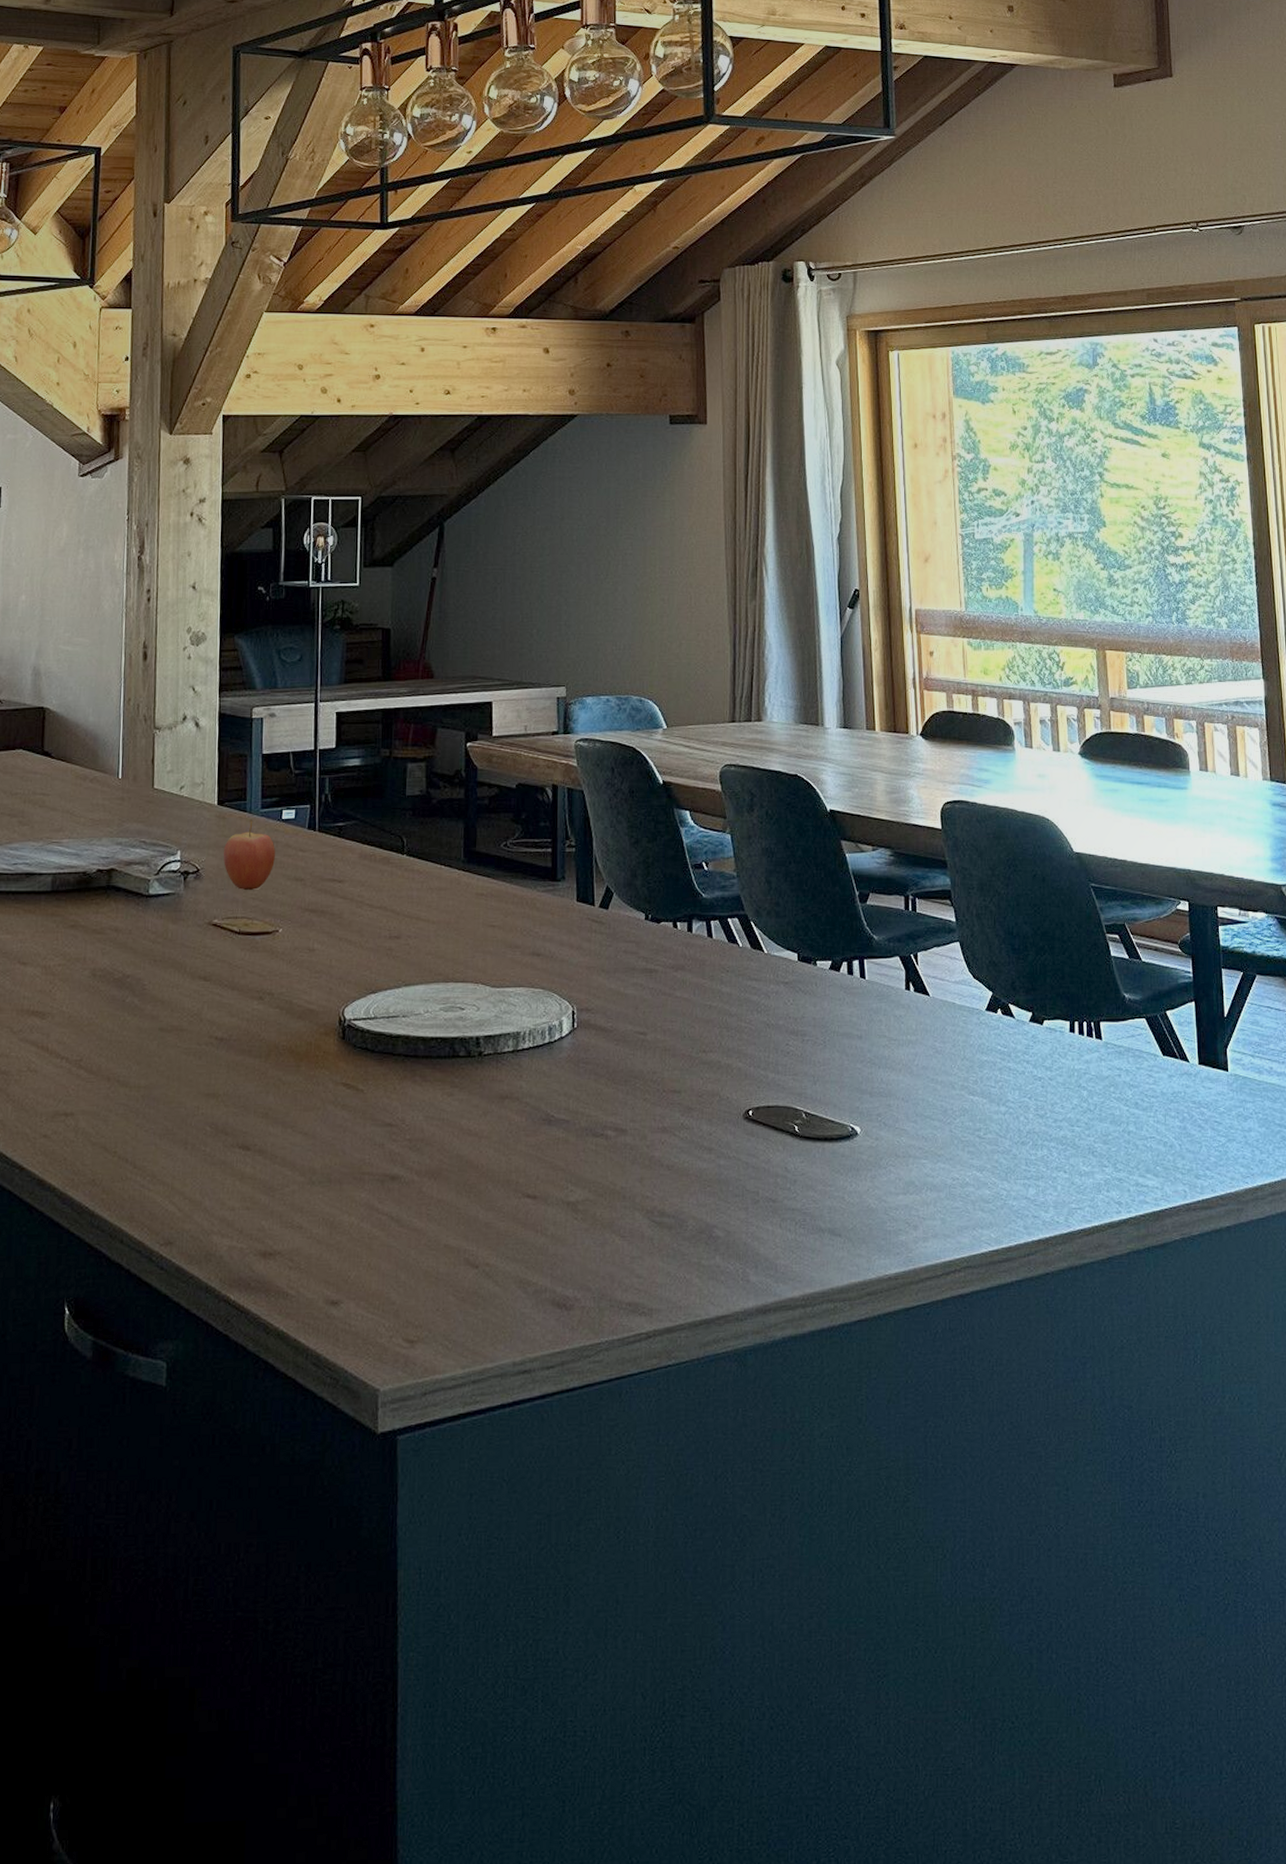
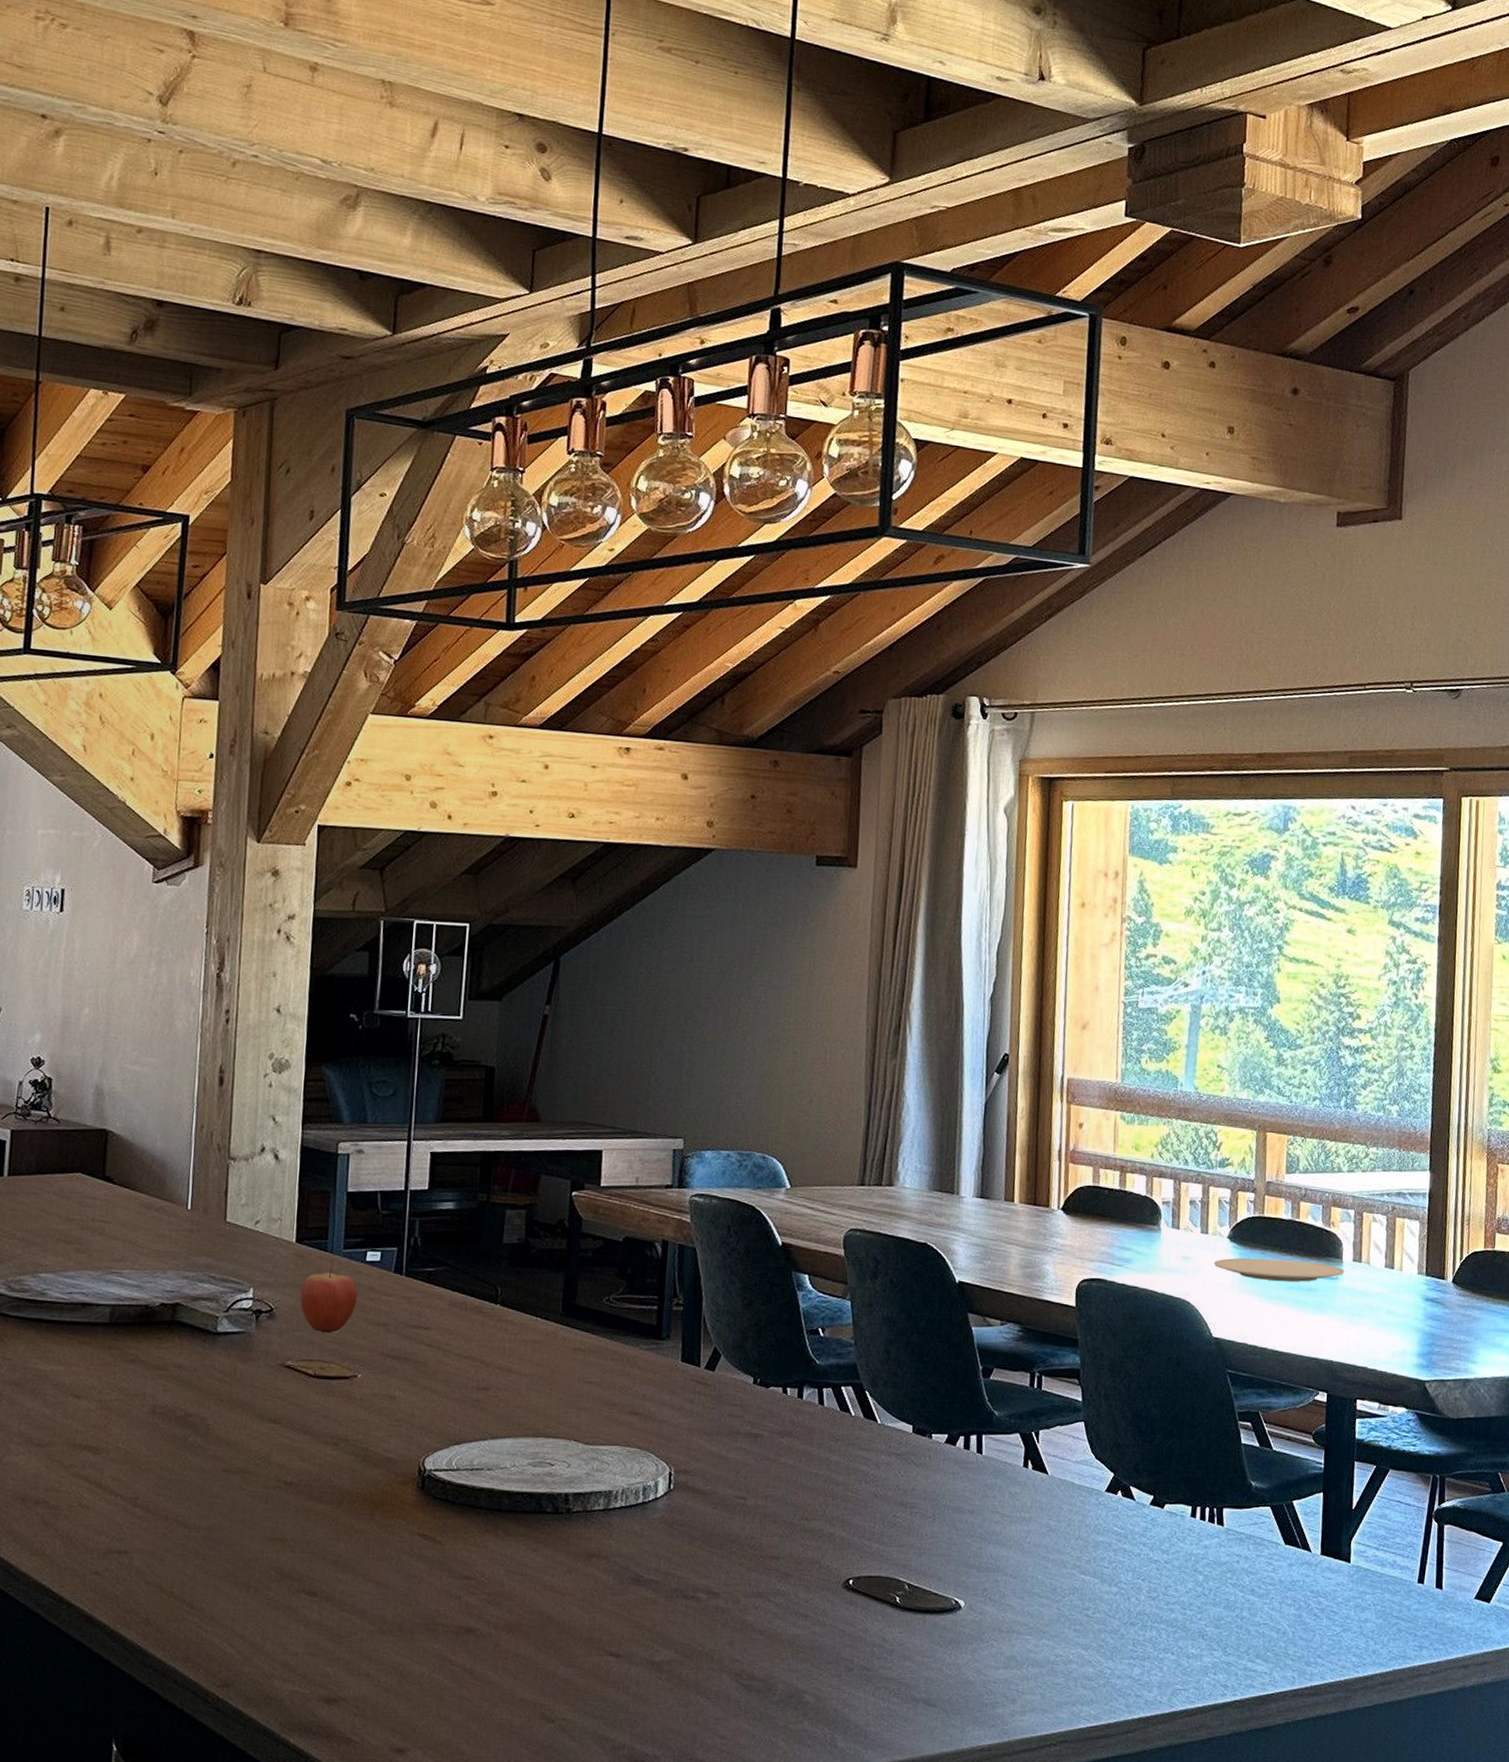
plate: none [1067,772,1193,793] -> present [1213,1258,1345,1282]

